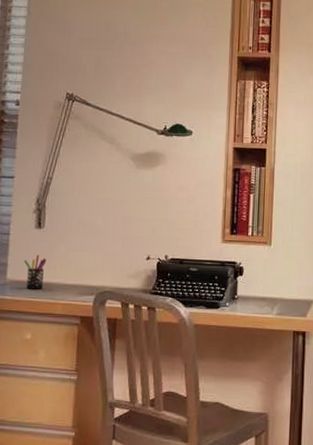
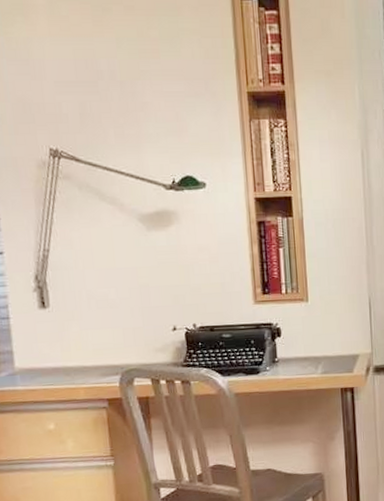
pen holder: present [23,255,47,289] -> none [31,338,59,376]

